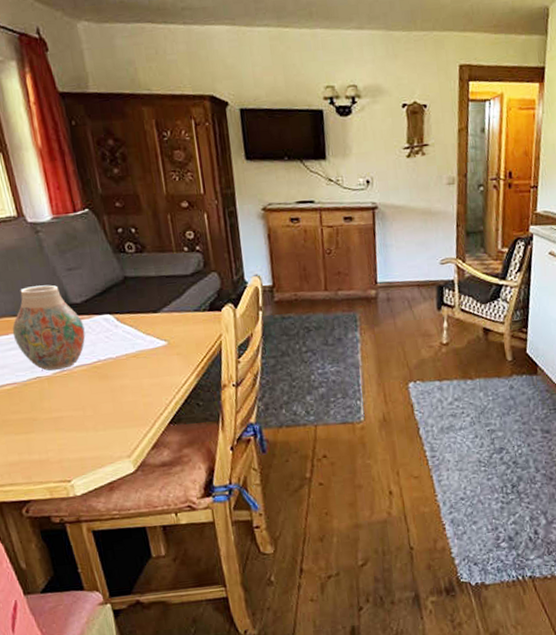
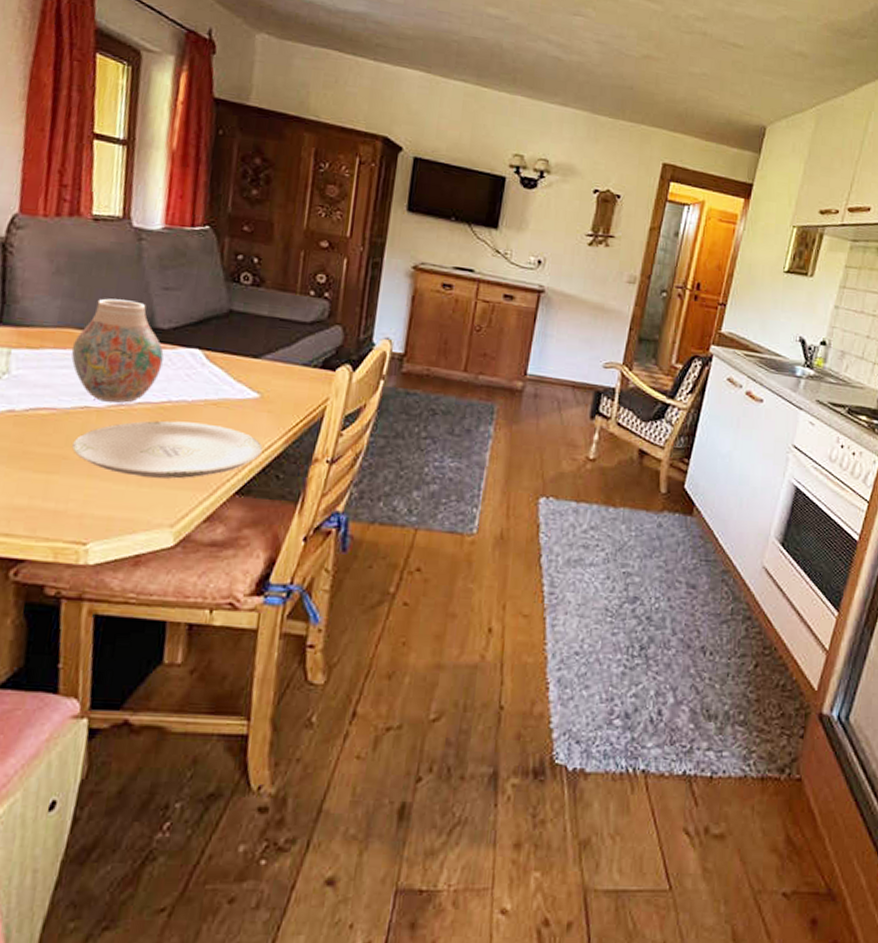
plate: none [37,373,181,424] -> present [72,420,263,479]

